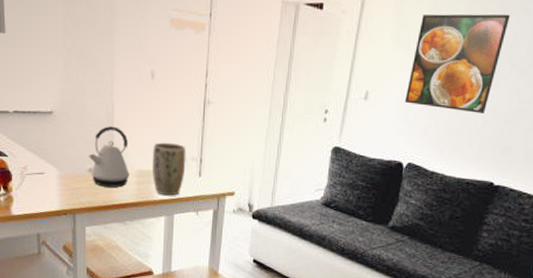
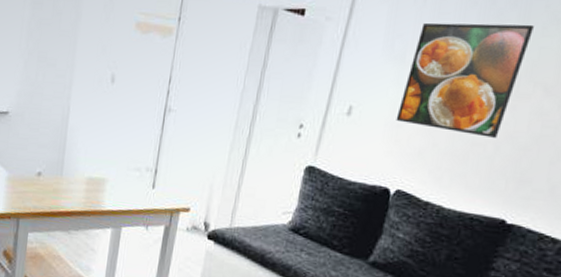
kettle: present [88,126,130,188] -> none [39,129,81,194]
plant pot: present [153,142,186,196] -> none [103,149,141,207]

